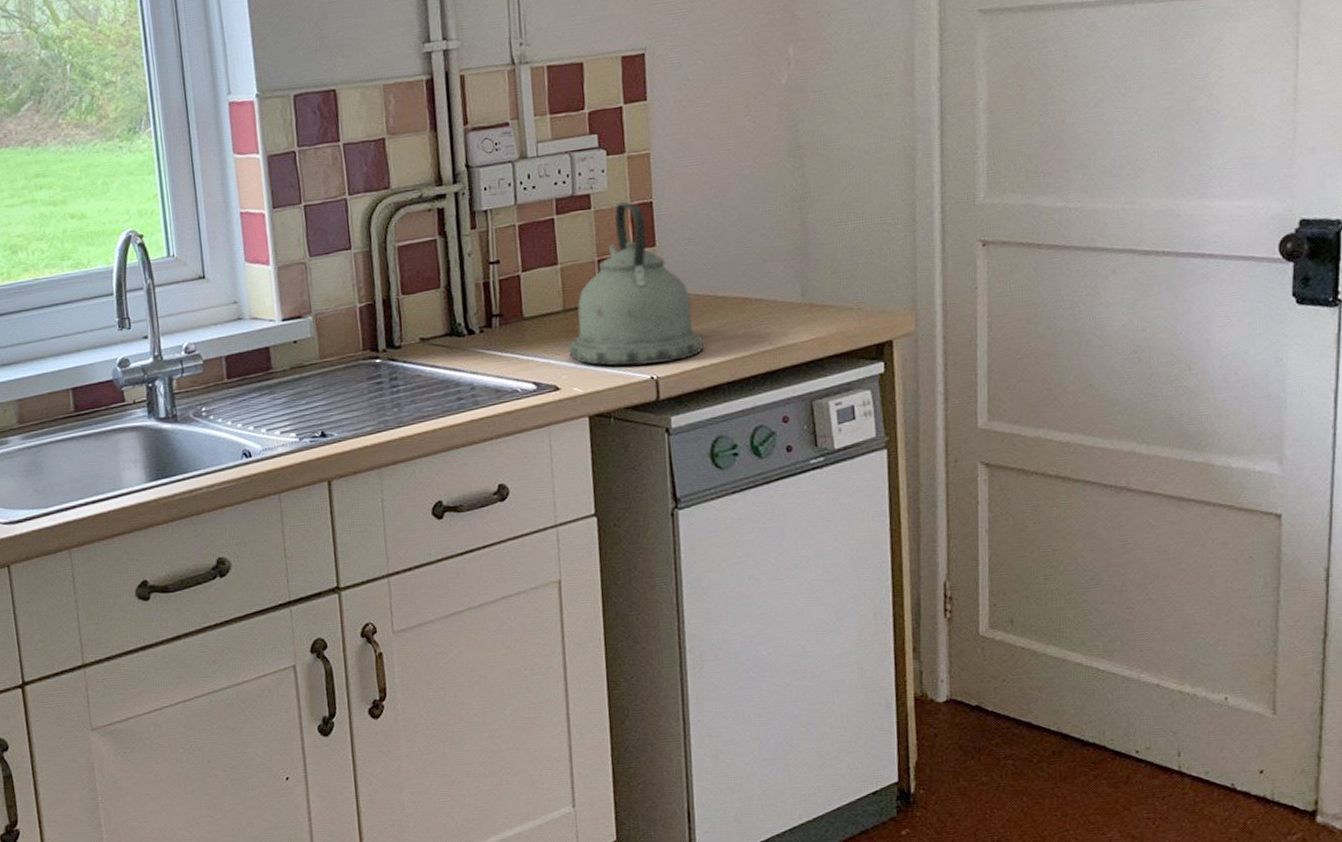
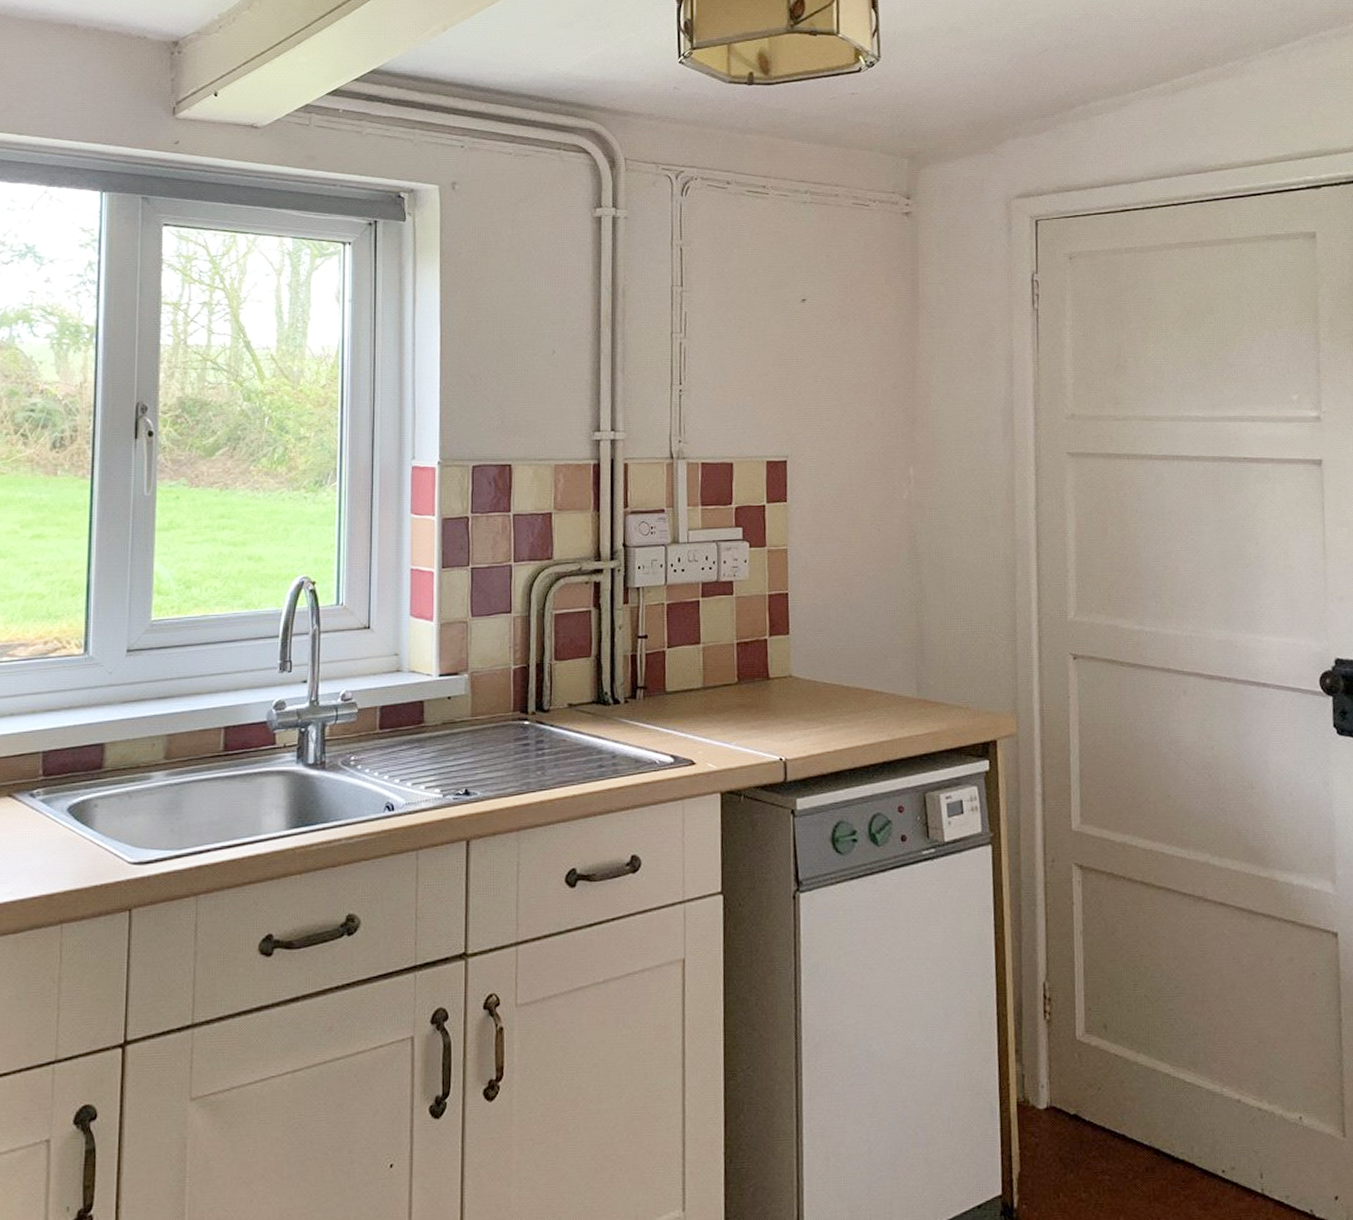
kettle: present [569,202,704,366] -> none [706,592,829,746]

